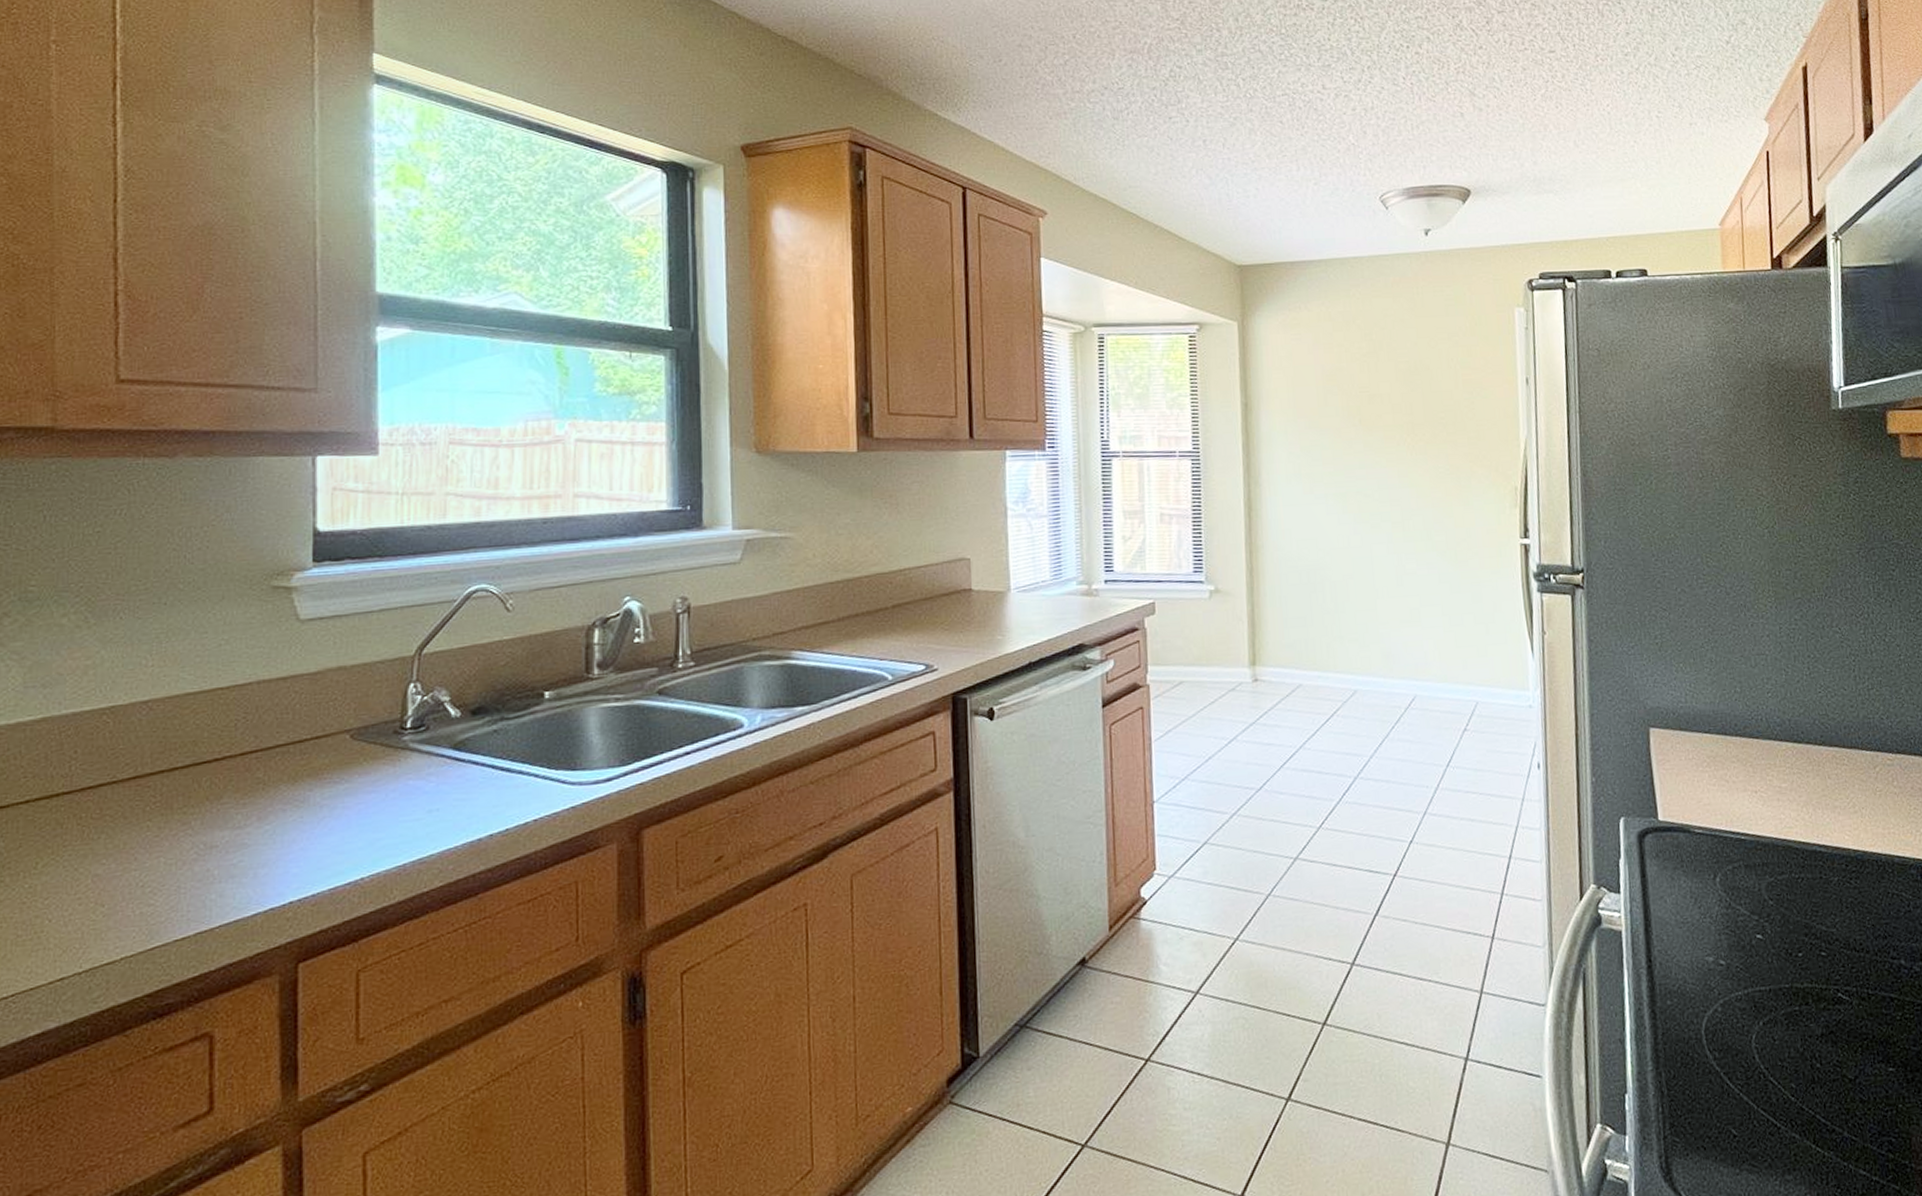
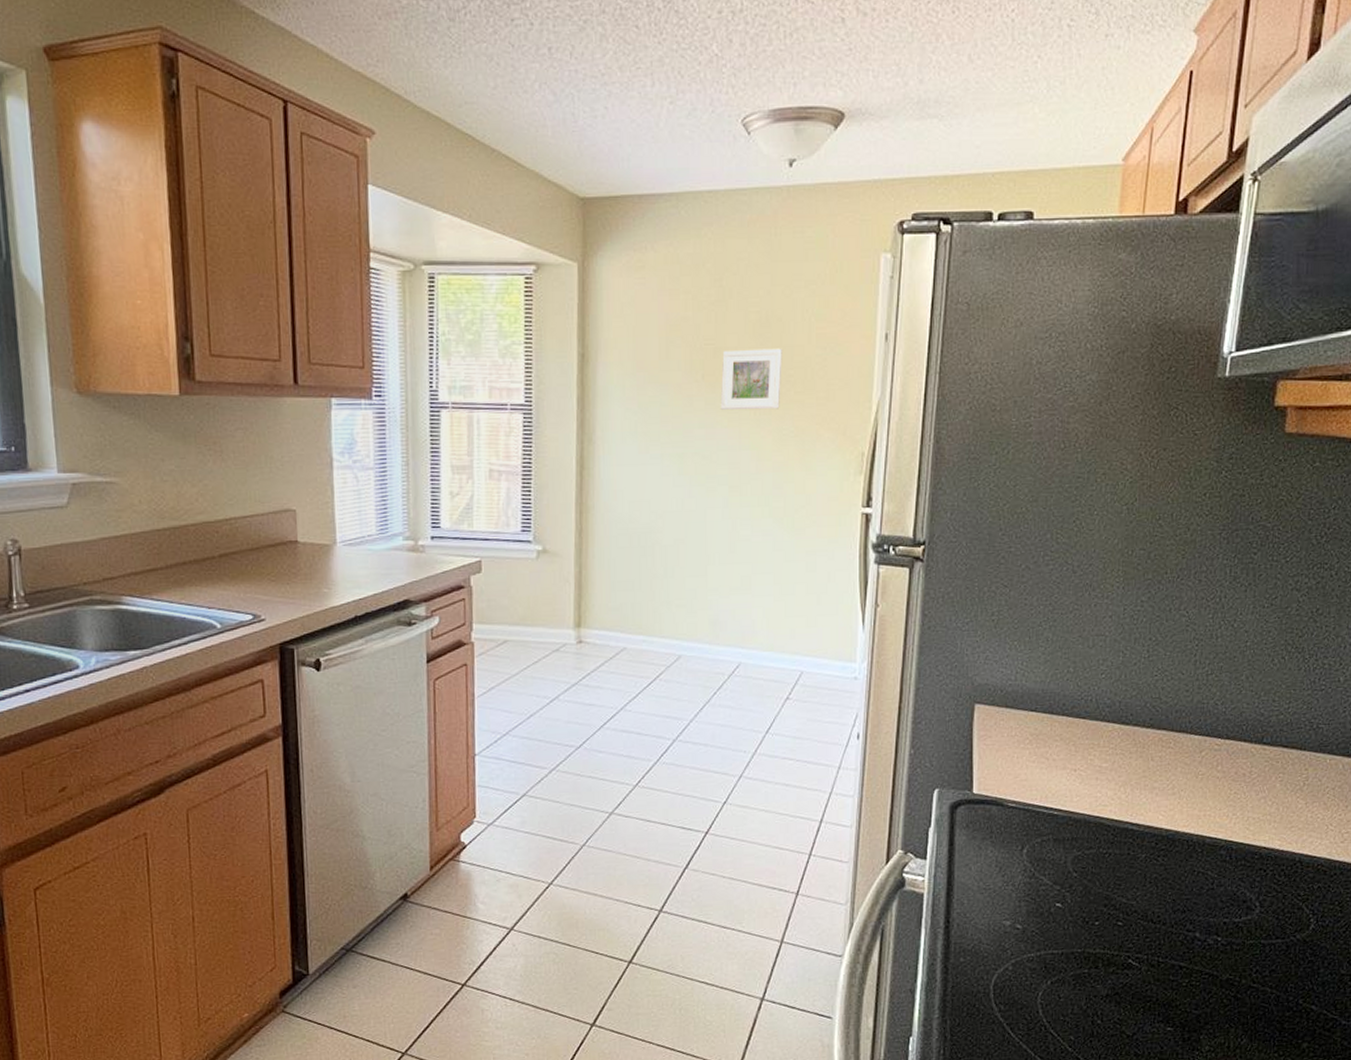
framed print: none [1376,393,1434,452] -> present [720,348,782,411]

